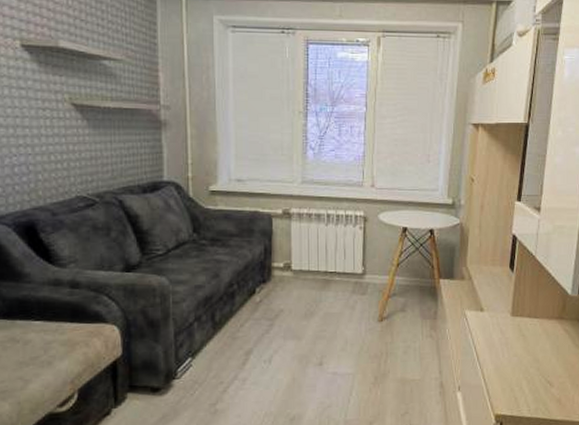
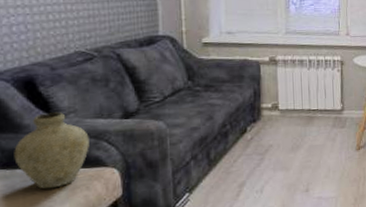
vase: none [14,261,89,343] -> present [14,112,89,189]

